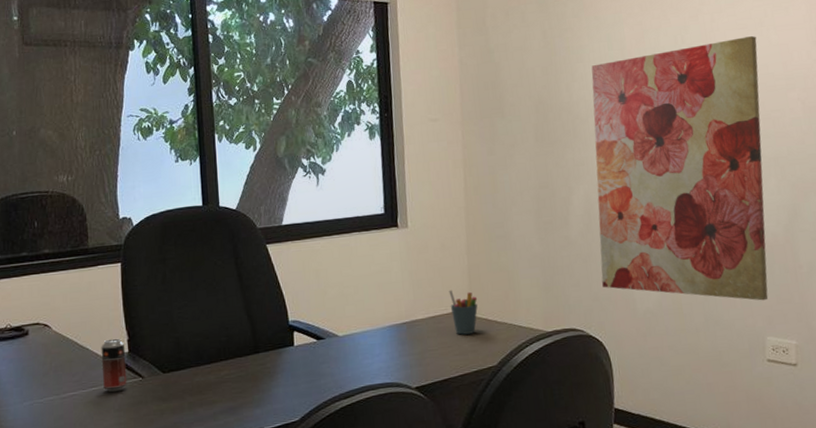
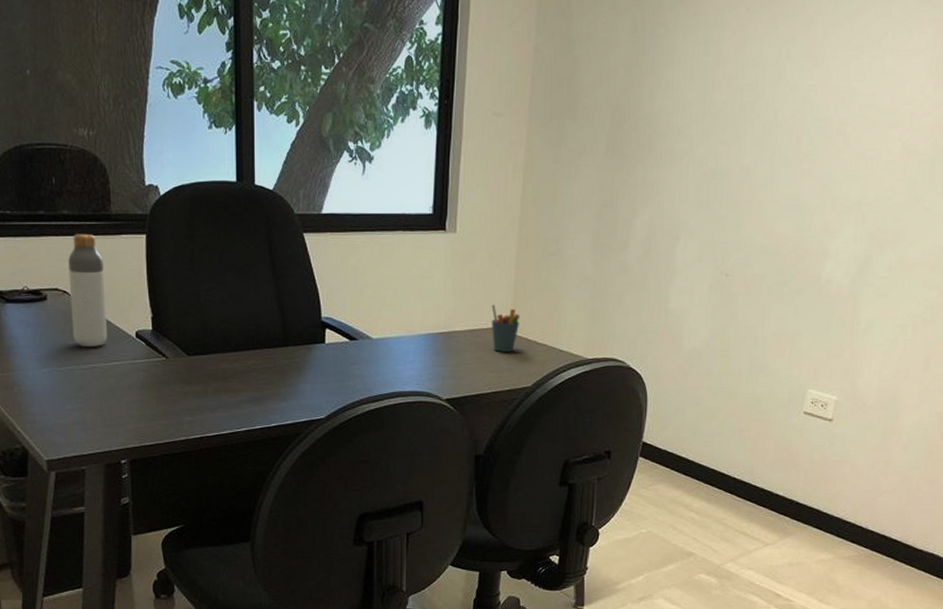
bottle: none [49,268,86,376] -> present [68,234,107,347]
beverage can: present [101,338,127,393] -> none [123,314,150,369]
wall art: present [591,35,769,301] -> none [652,58,870,353]

